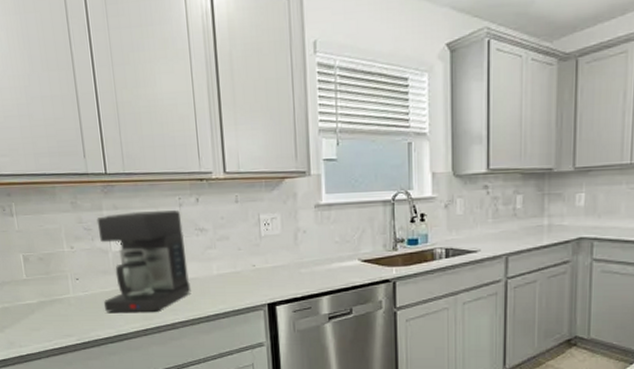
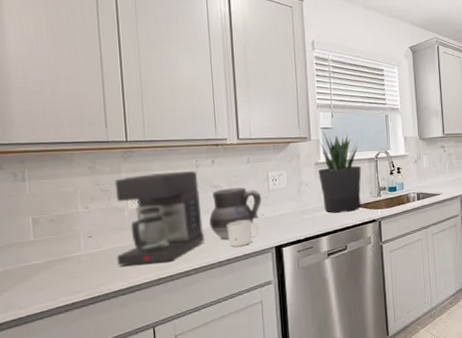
ceramic jug: none [195,232,253,291] -> present [209,187,262,239]
mug: none [214,271,249,300] -> present [227,220,259,247]
planter: none [319,165,373,268] -> present [318,132,362,213]

